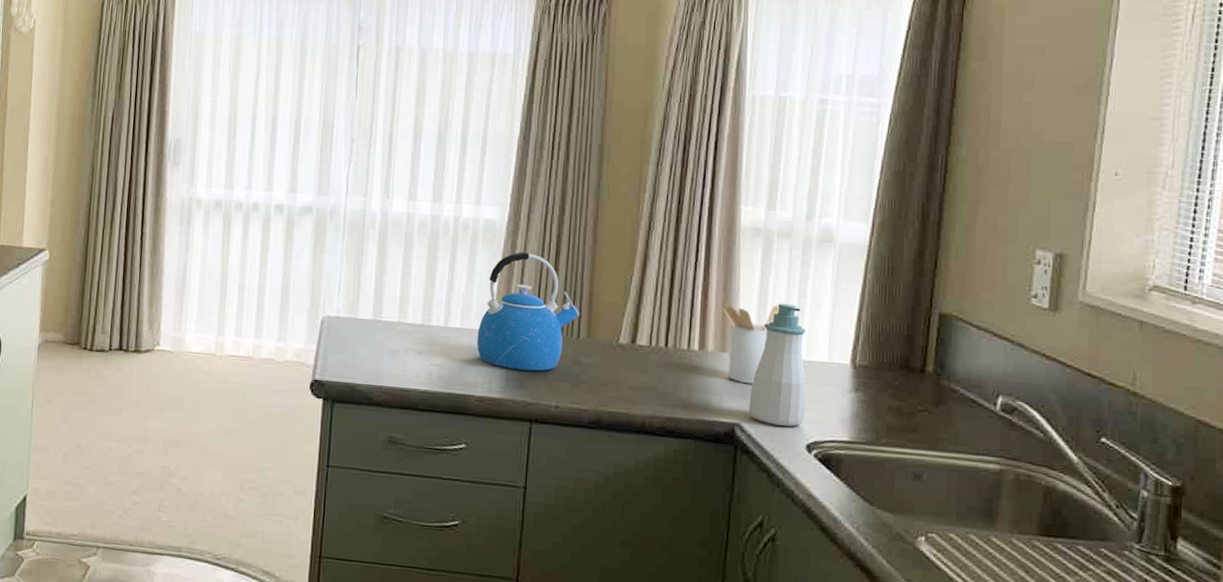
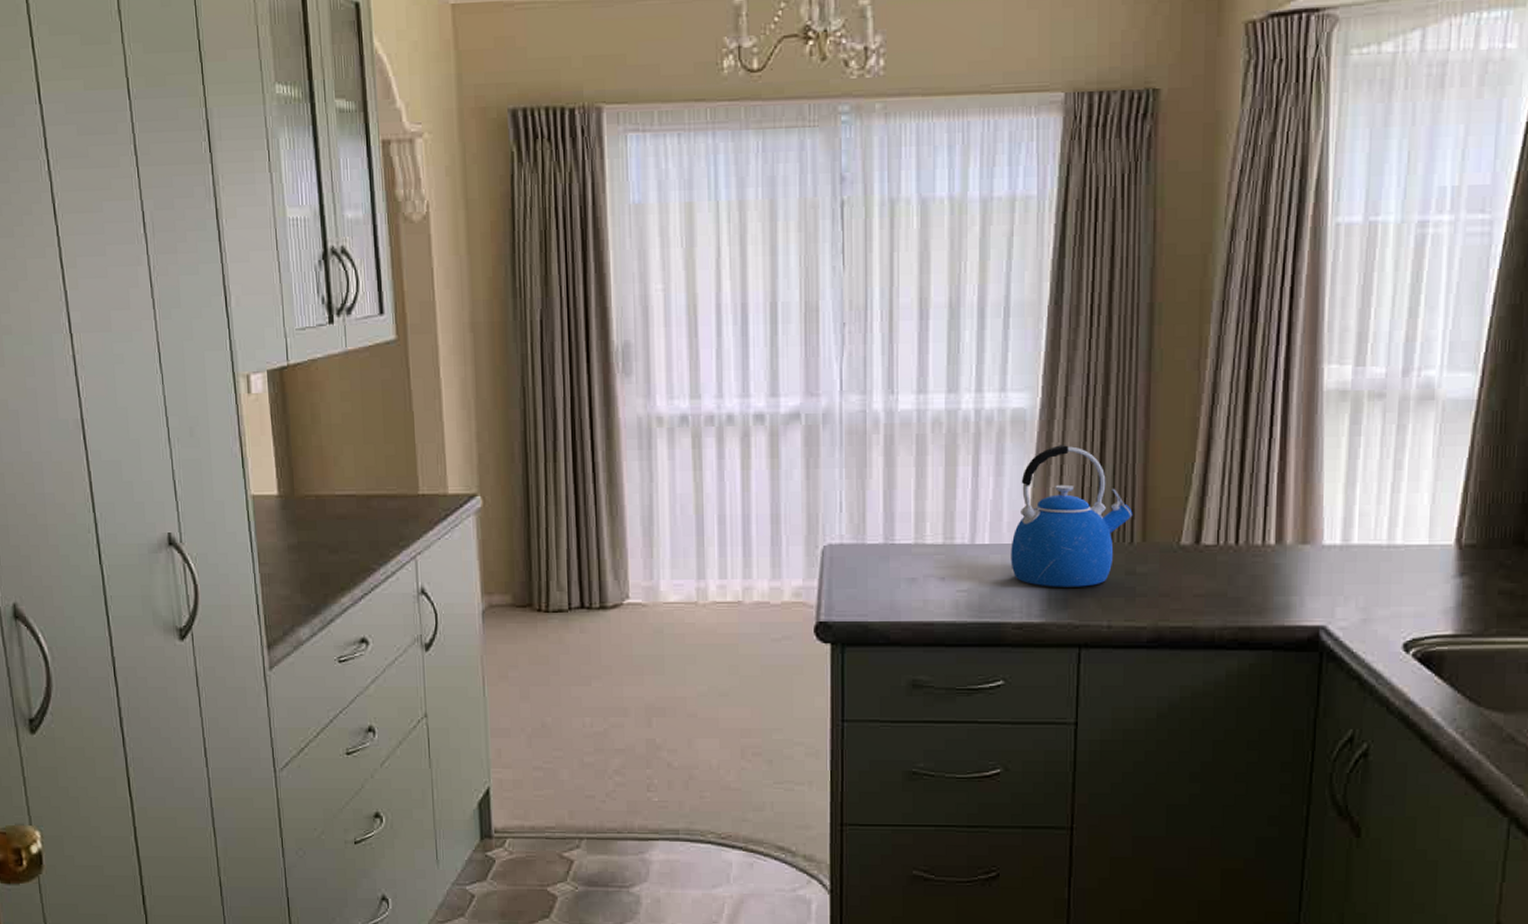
utensil holder: present [721,304,779,385] -> none [1302,482,1370,579]
soap bottle: present [748,303,807,427] -> none [1334,479,1404,624]

